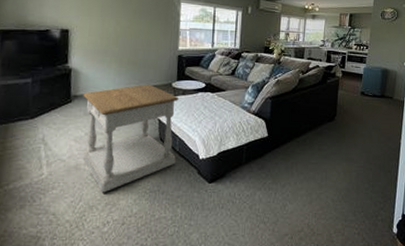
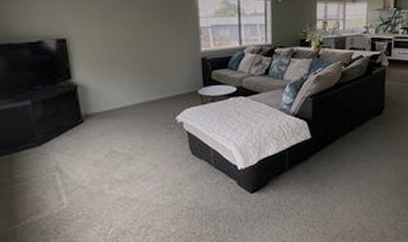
side table: present [83,84,179,193] -> none [95,94,212,216]

